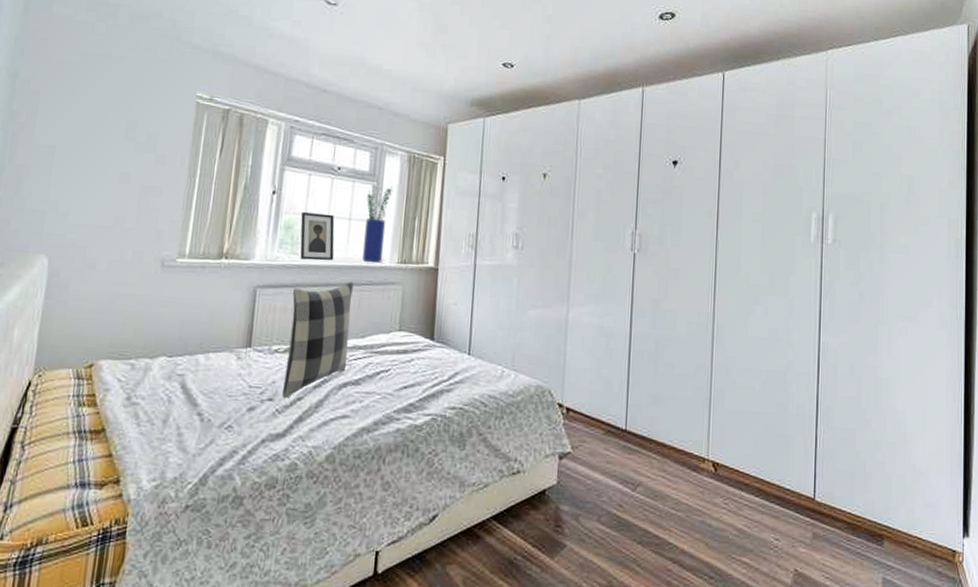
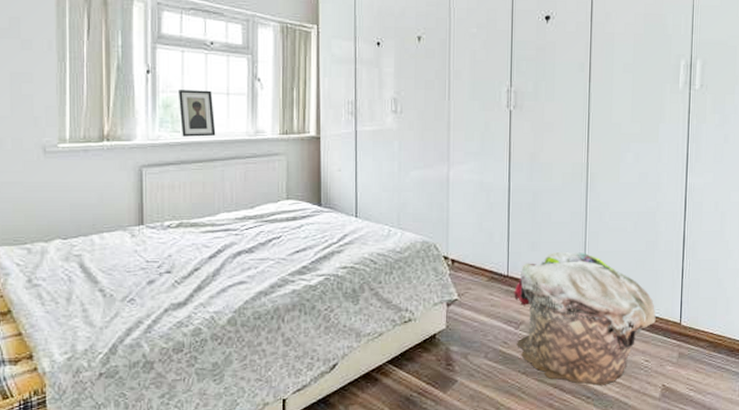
pillow: present [282,282,354,398] -> none [179,156,239,270]
vase: present [362,185,393,262] -> none [243,58,269,135]
laundry basket: none [631,408,787,565] -> present [513,252,656,386]

